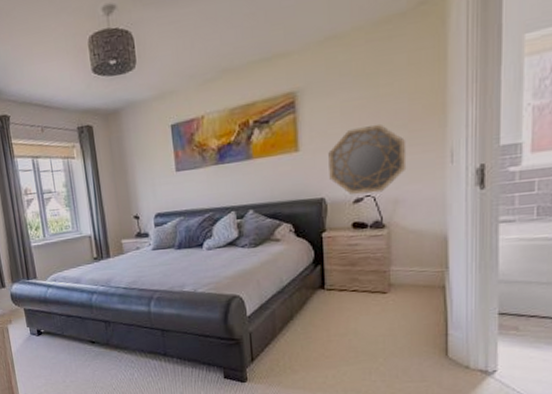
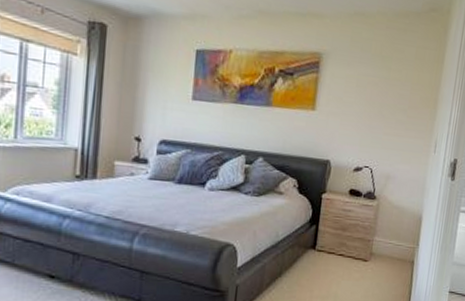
home mirror: present [328,123,407,196] -> none [337,101,404,166]

